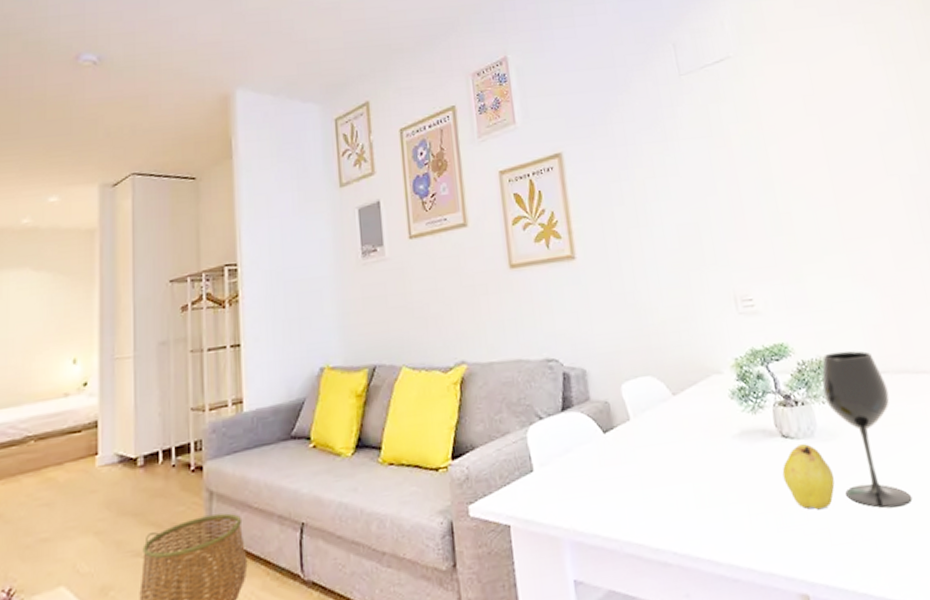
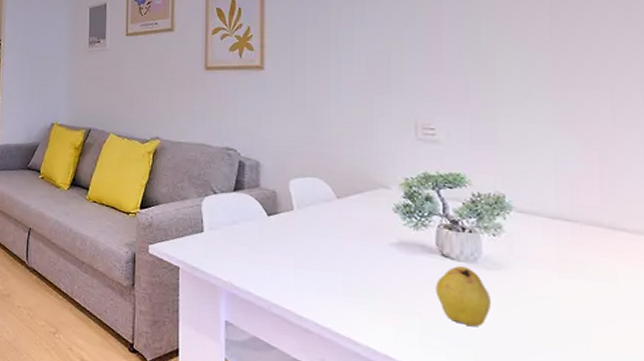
wineglass: present [821,351,912,509] -> none [495,191,578,347]

